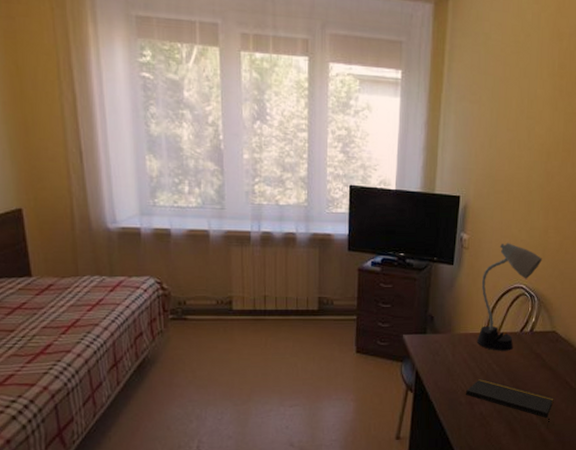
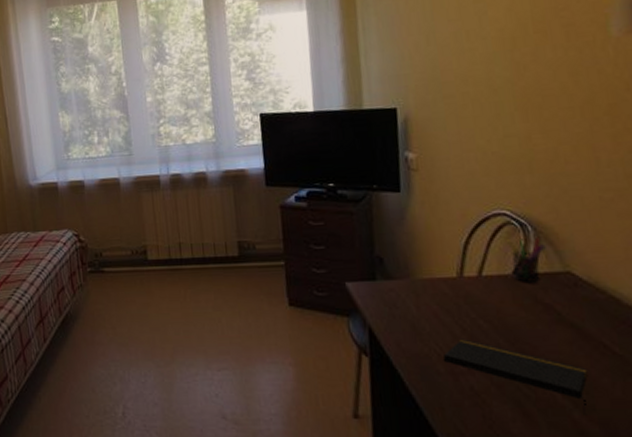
desk lamp: present [476,243,542,351] -> none [442,157,530,301]
pen holder: none [520,305,544,339] -> present [507,236,546,284]

